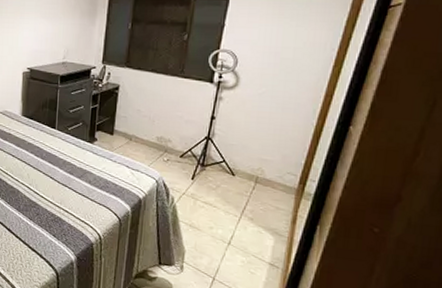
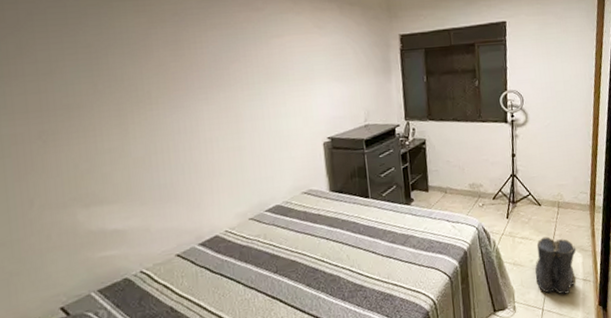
boots: none [212,208,269,273] -> present [535,236,577,295]

